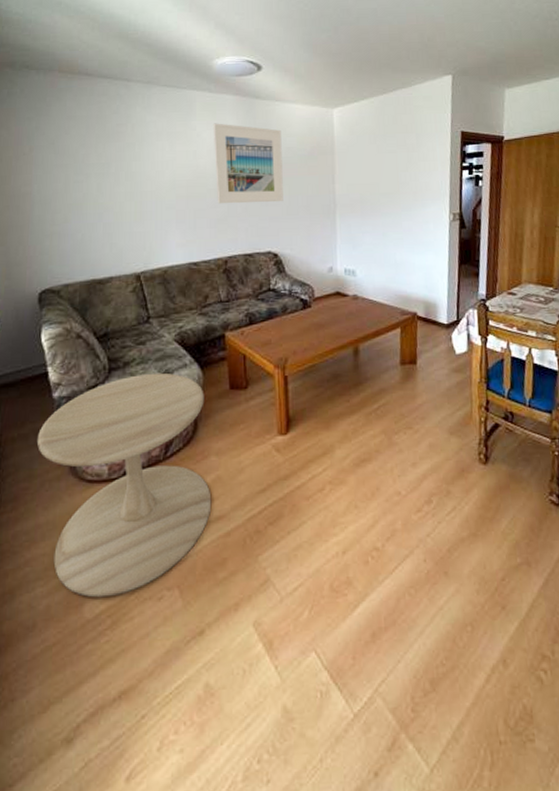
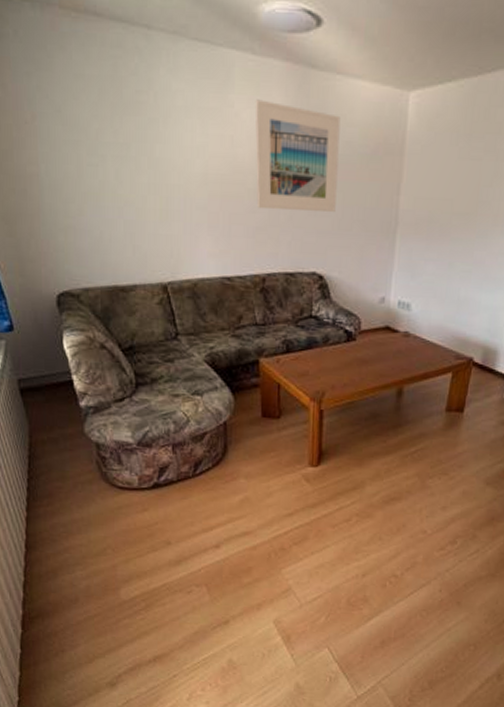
side table: present [36,373,212,598] -> none [66,392,240,586]

